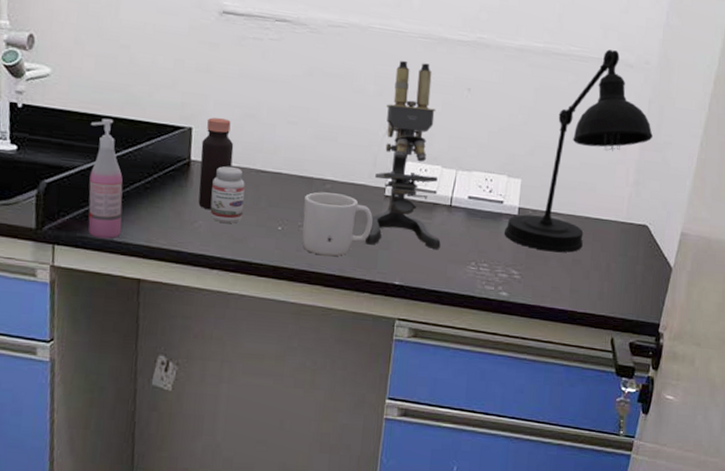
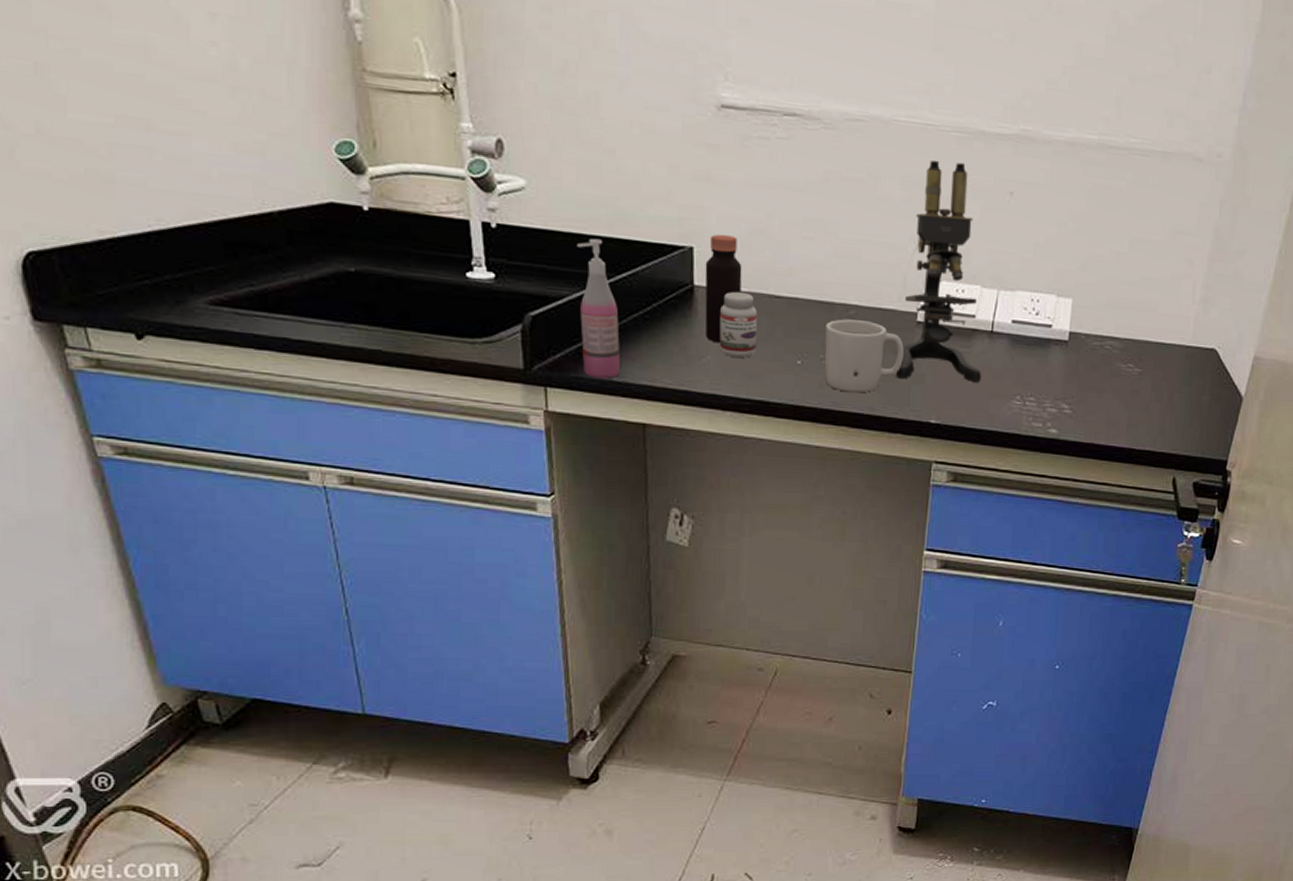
desk lamp: present [505,49,653,253] -> none [1053,140,1224,383]

